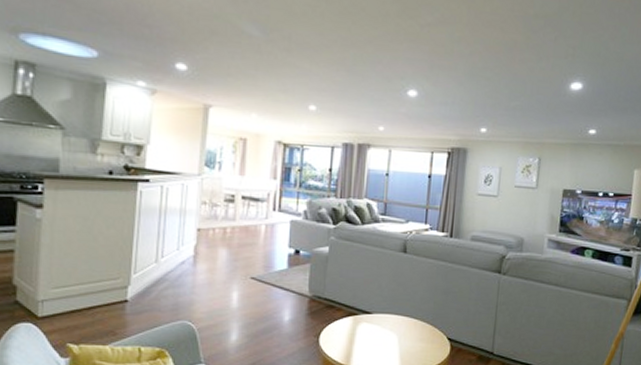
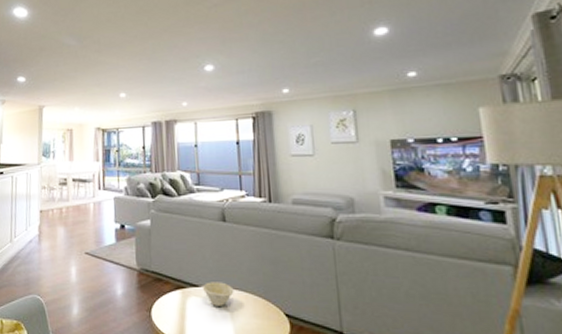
bowl: none [374,309,405,332] -> present [202,282,234,306]

